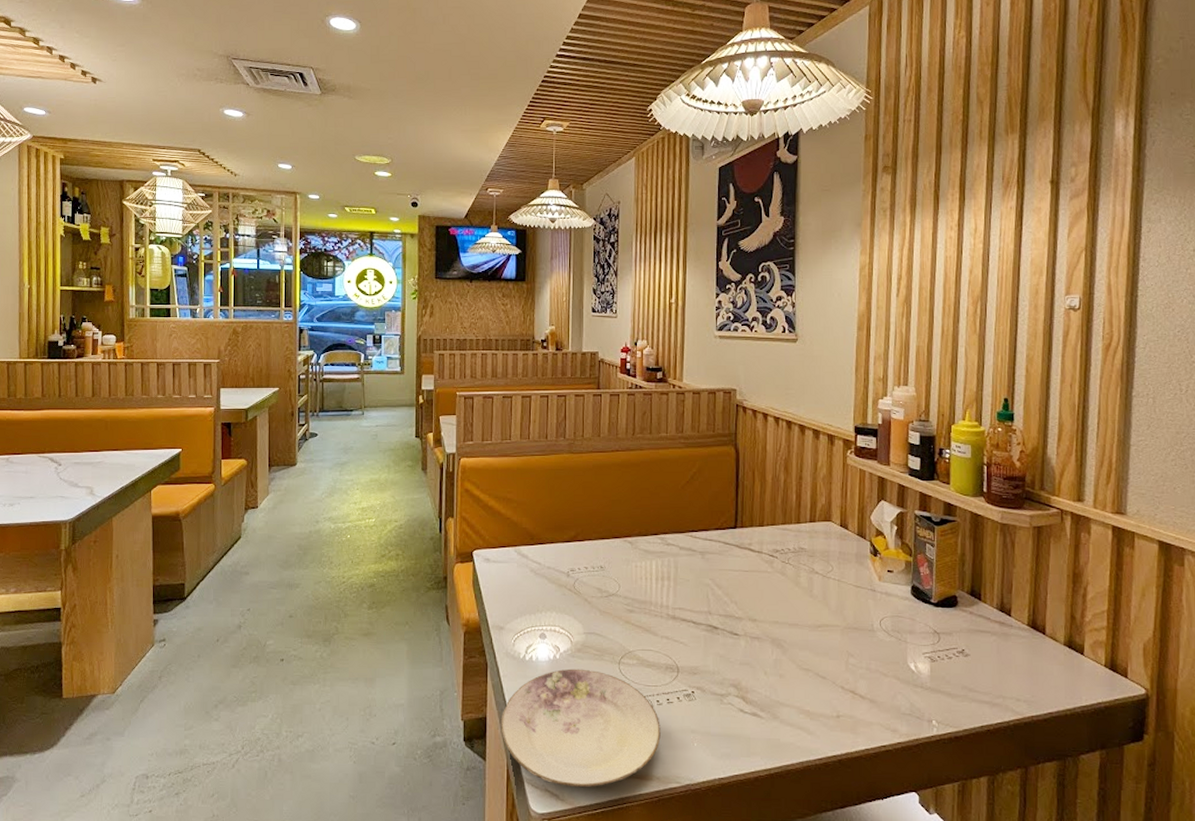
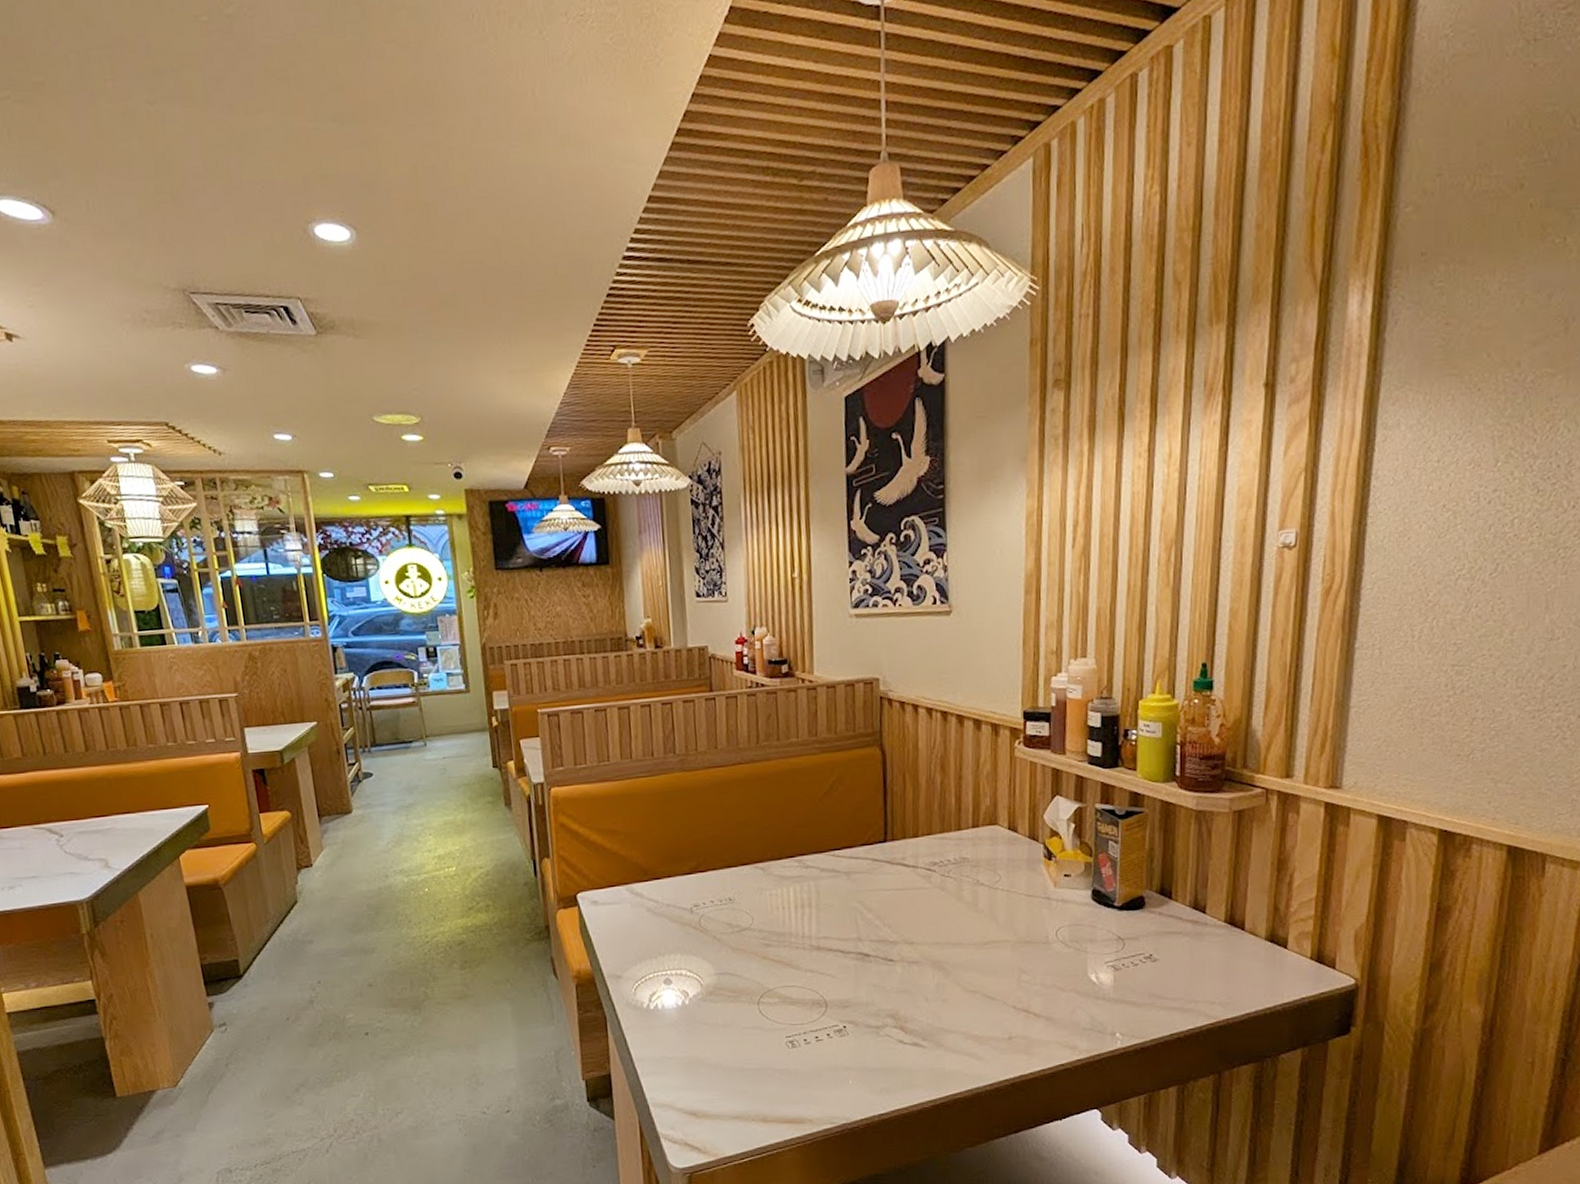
plate: present [500,668,661,788] -> none [627,1013,811,1138]

